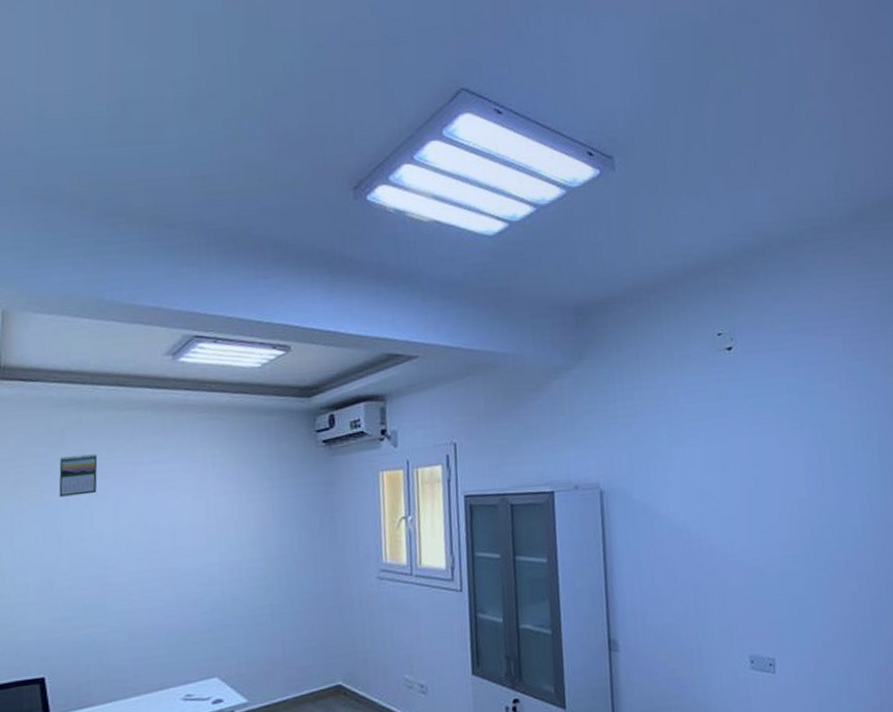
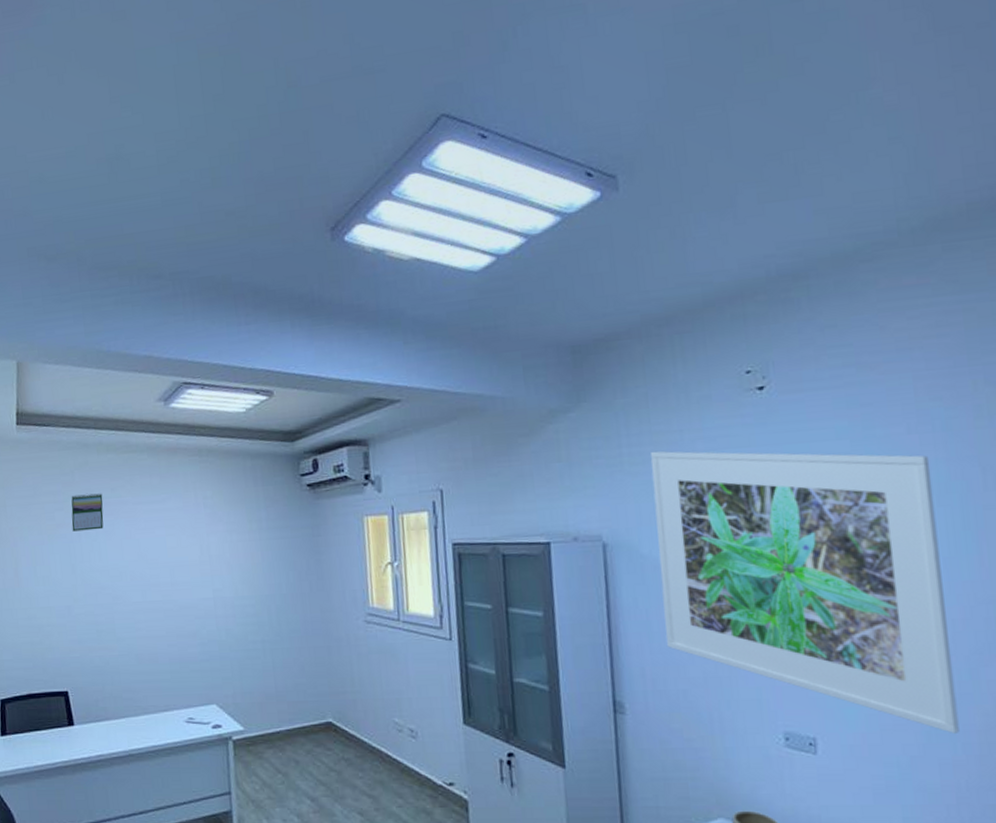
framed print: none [641,404,881,645] -> present [650,451,960,735]

